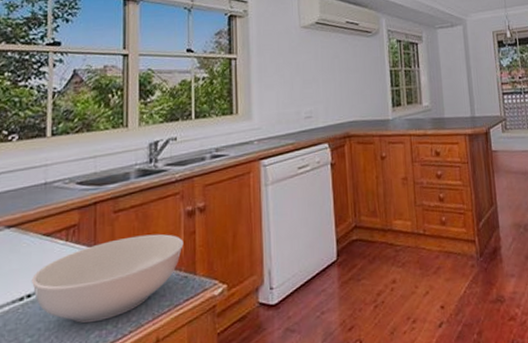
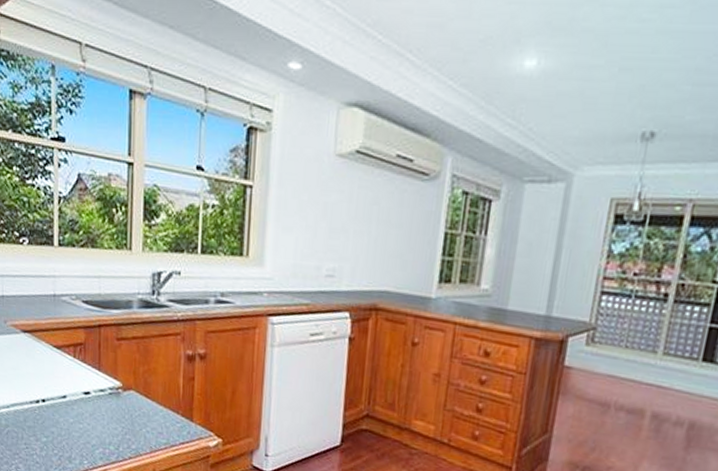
bowl: present [31,233,184,324] -> none [44,367,182,441]

